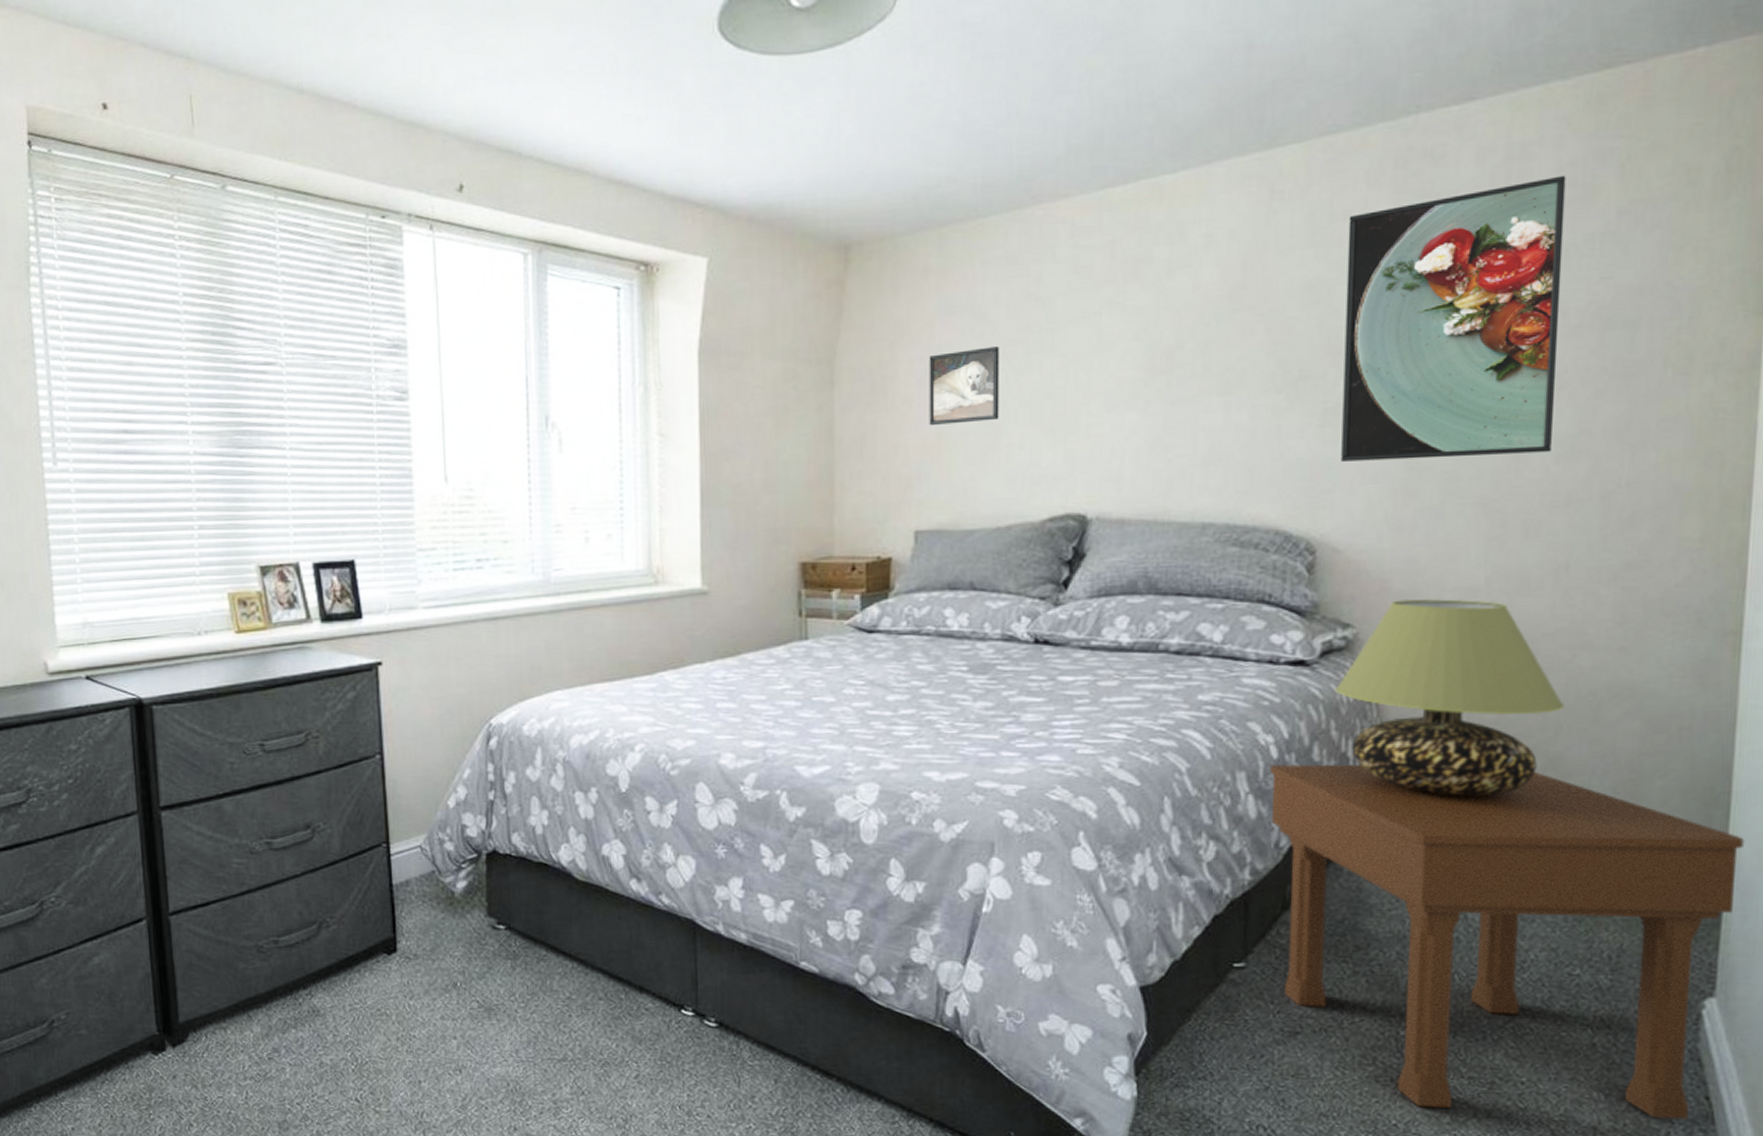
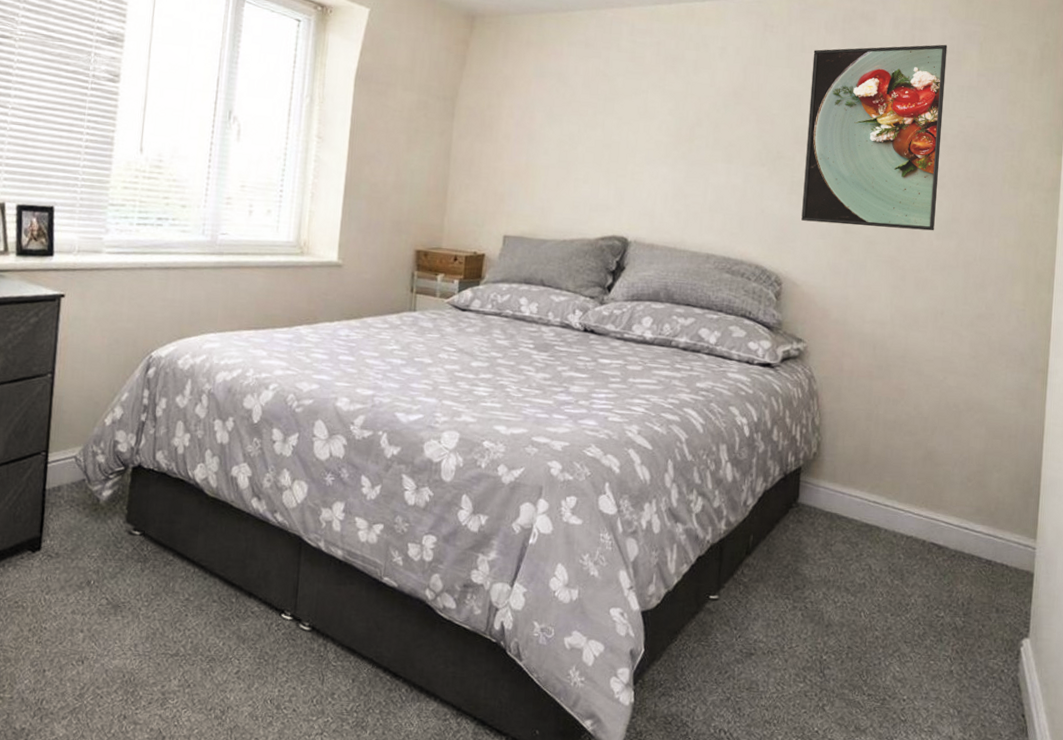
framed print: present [929,347,1000,426] -> none [521,105,576,160]
nightstand: present [1269,764,1746,1119] -> none [742,440,1049,732]
table lamp: present [1335,598,1565,796] -> none [790,324,938,476]

